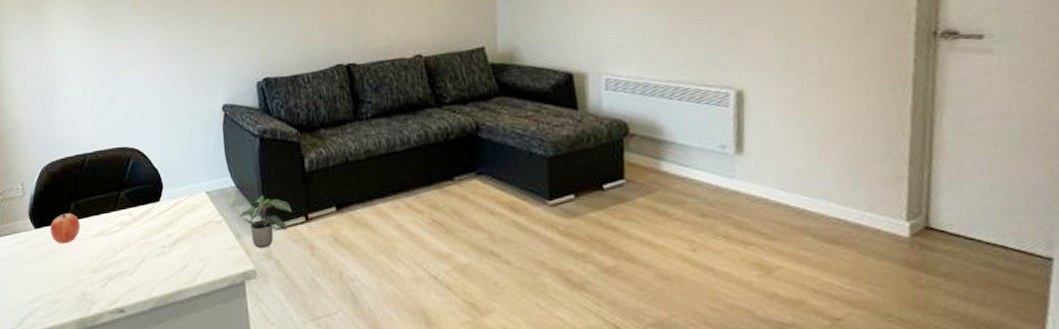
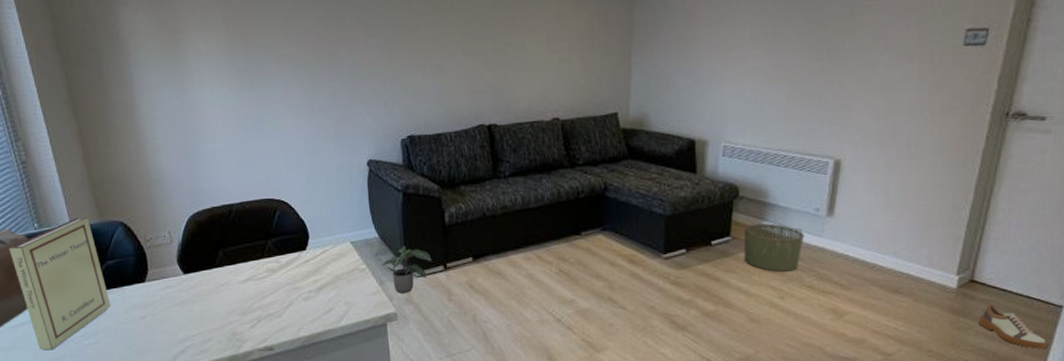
fruit: present [49,213,80,244] -> none [198,260,229,289]
basket: none [639,163,713,220] -> present [743,223,805,272]
shoe: none [945,257,1044,313] -> present [978,304,1048,349]

